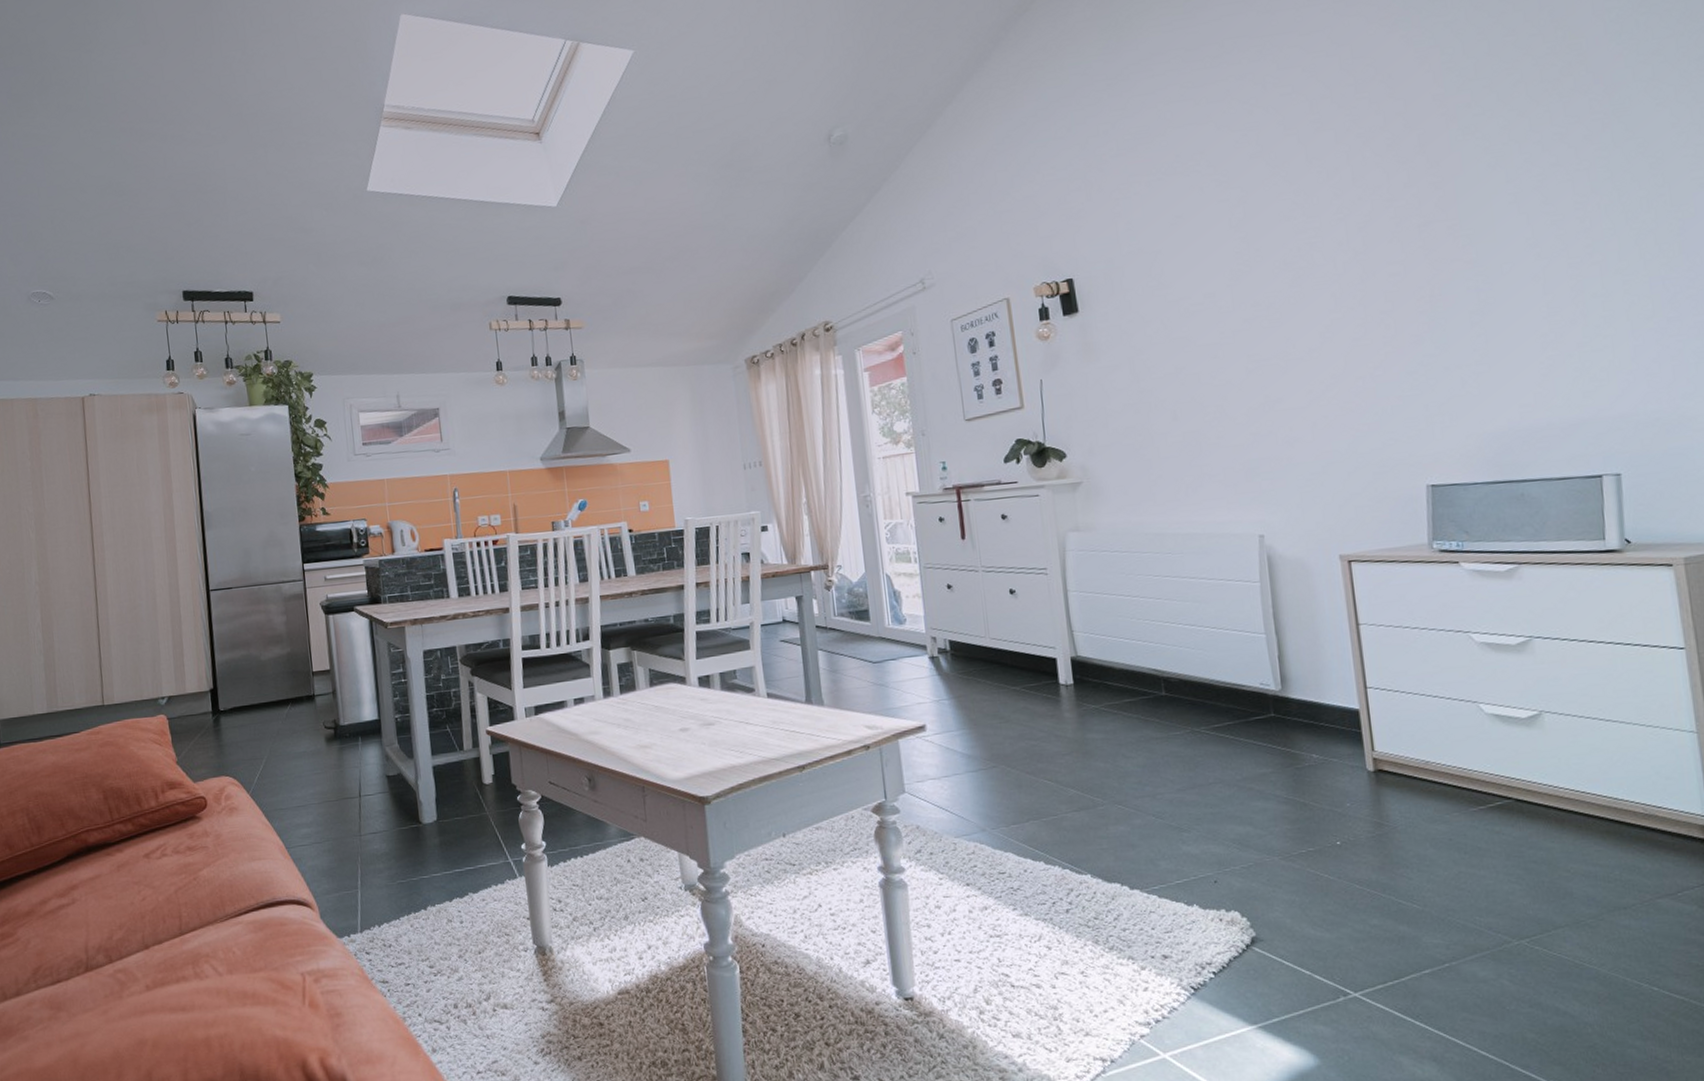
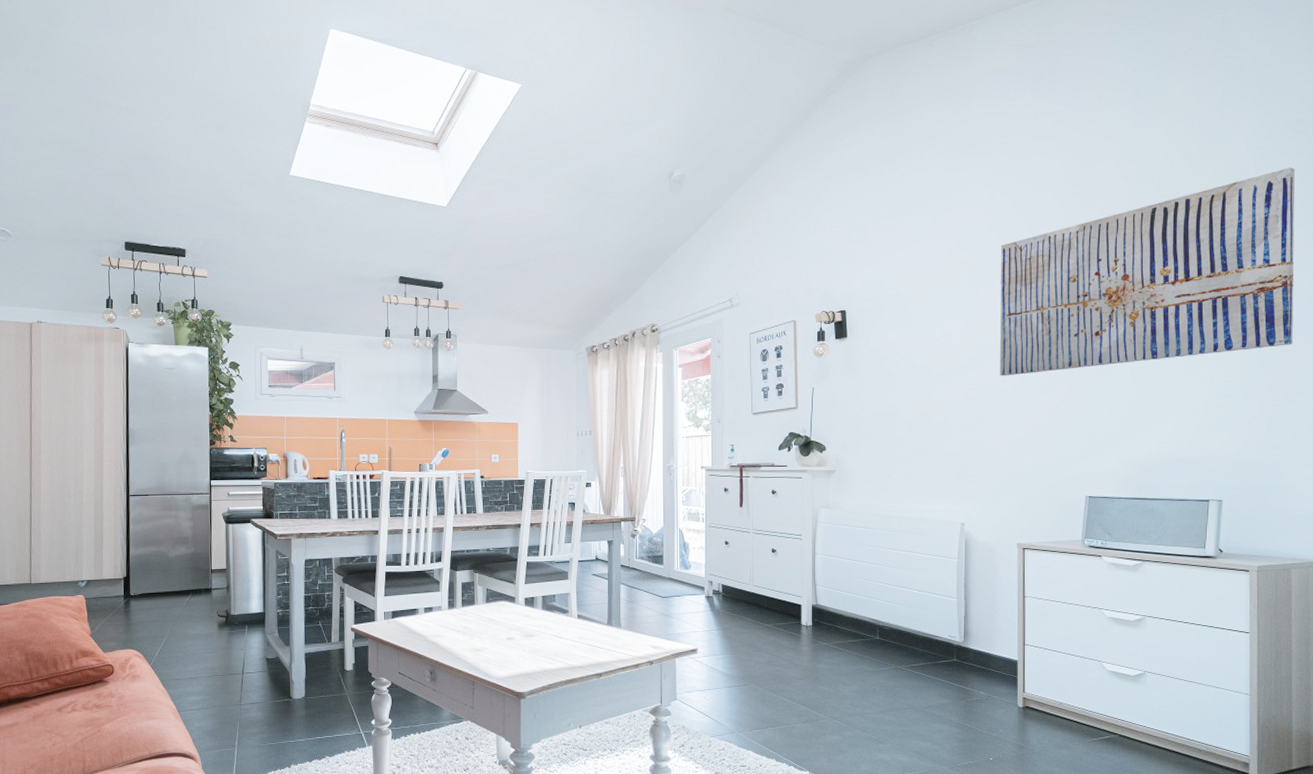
wall art: none [1270,29,1693,341] -> present [1000,167,1295,376]

